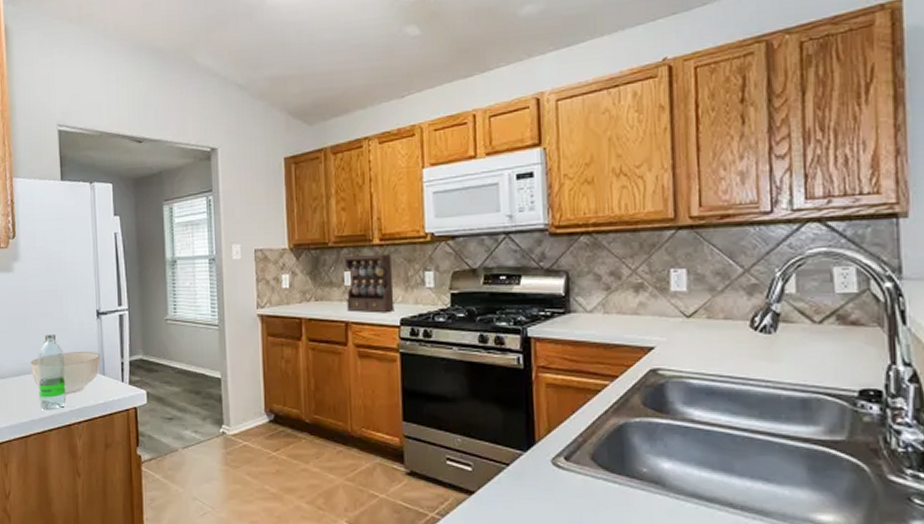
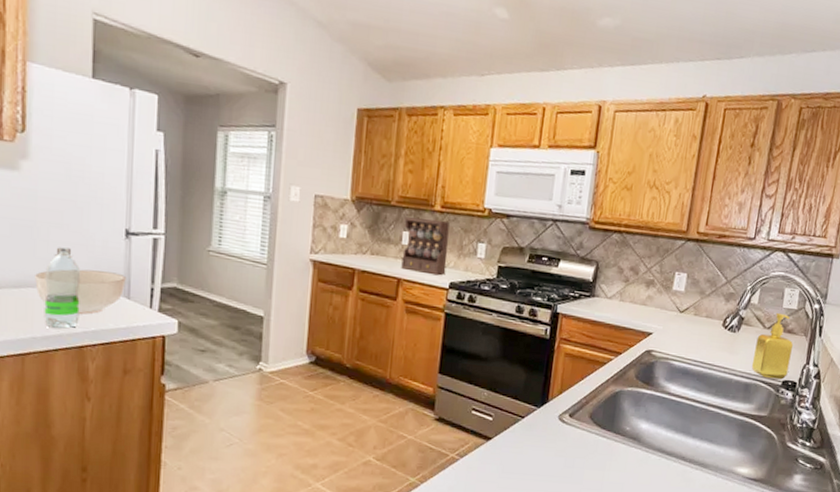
soap dispenser: none [805,300,865,389] -> present [751,312,793,380]

